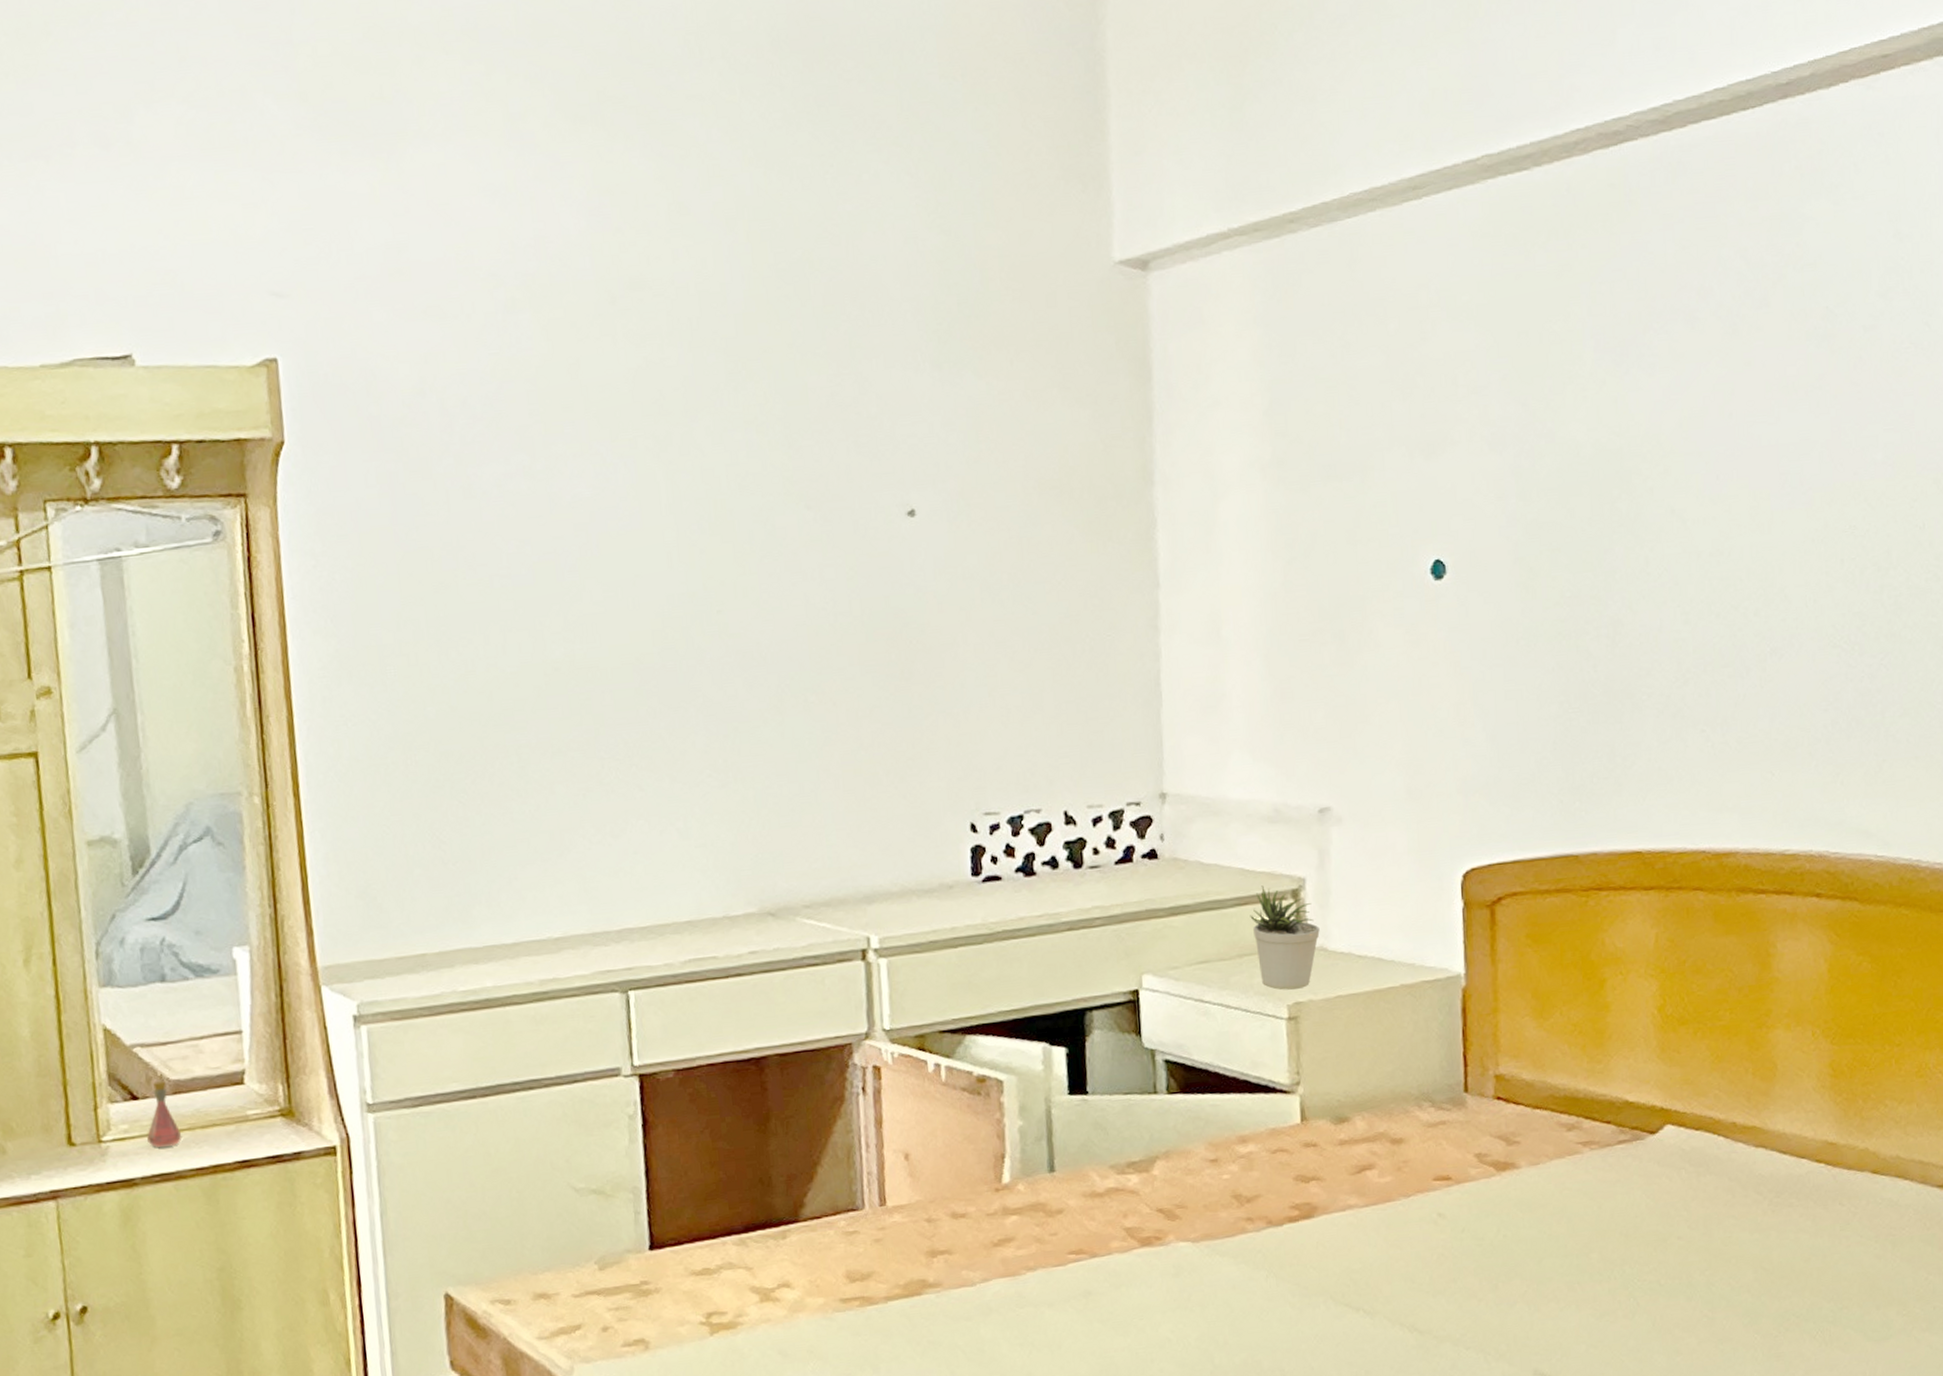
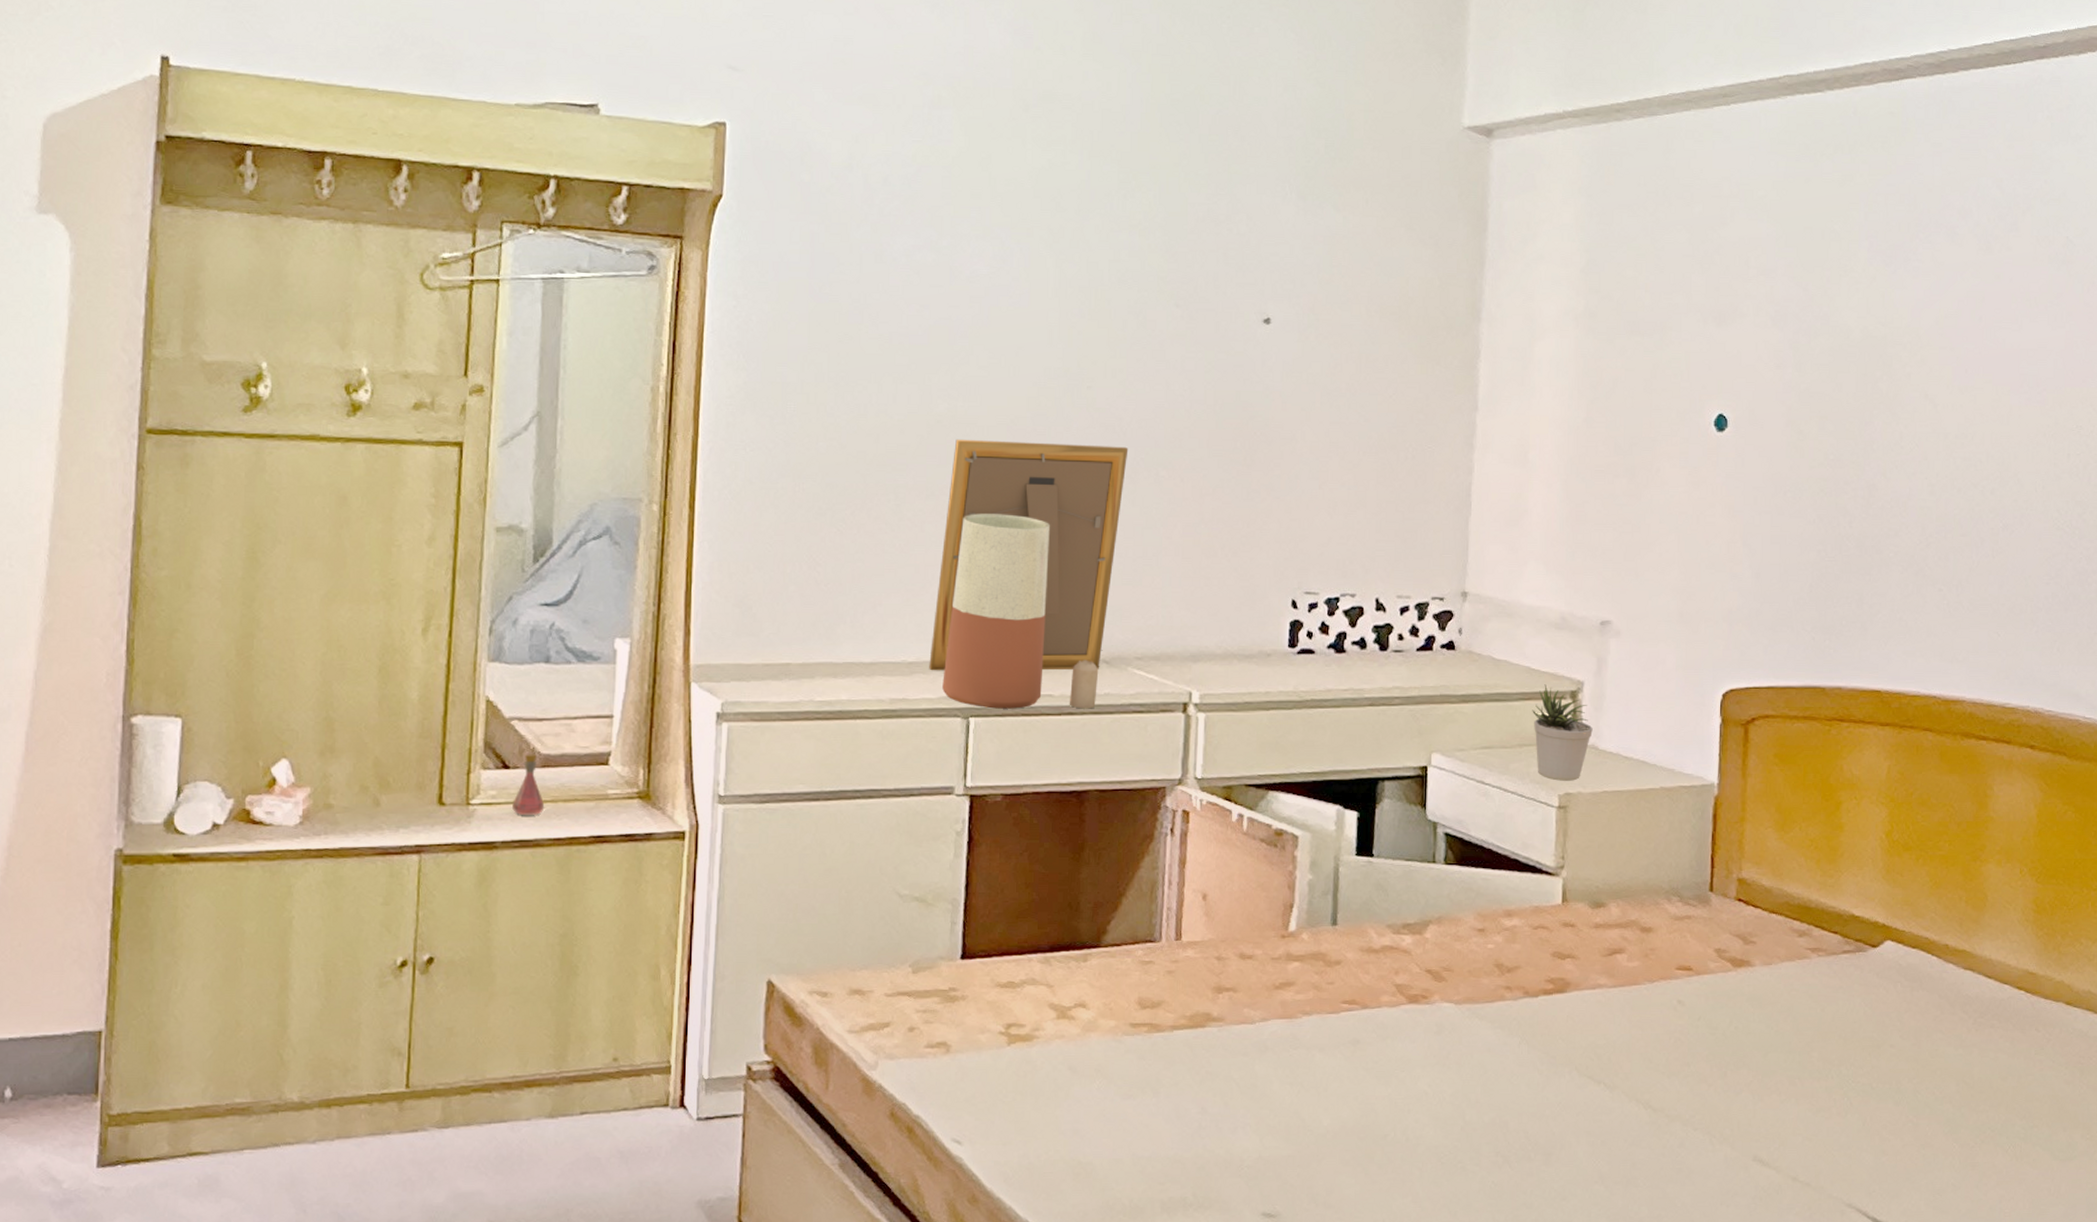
picture frame: none [577,673,771,945] -> present [929,439,1129,671]
vase: none [594,763,705,979] -> present [942,513,1051,709]
candle: none [735,914,765,969] -> present [1070,660,1099,709]

